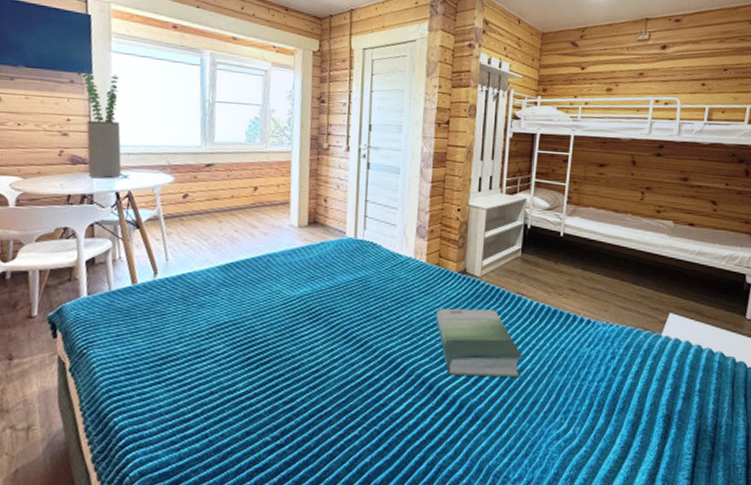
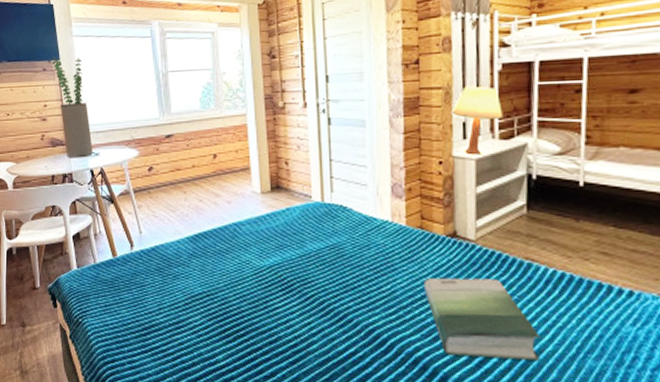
table lamp: none [472,148,510,206] -> present [452,85,503,156]

